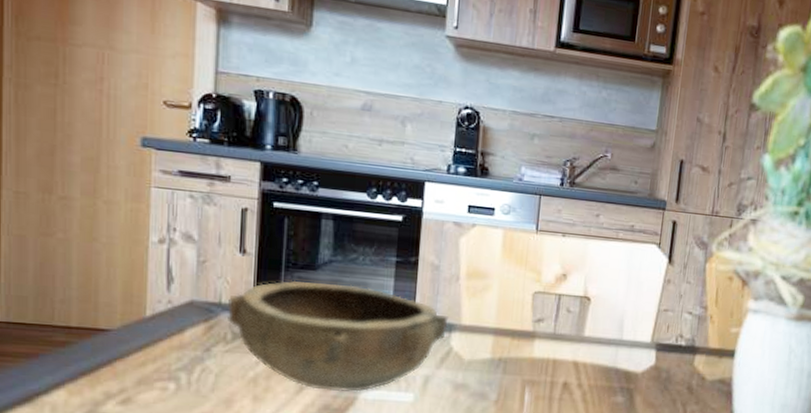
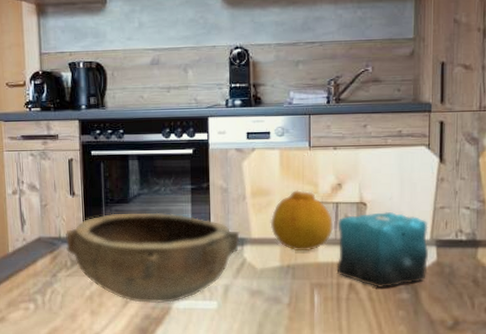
fruit: none [484,276,553,345] -> present [270,190,333,252]
candle: none [552,295,650,389] -> present [338,198,428,287]

